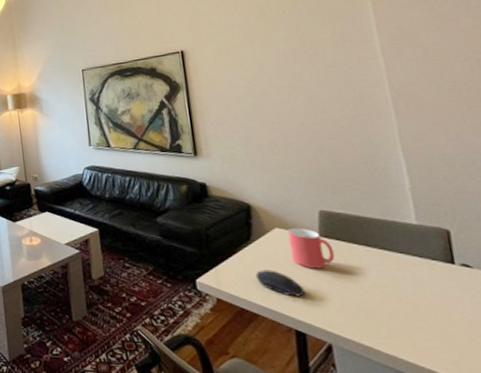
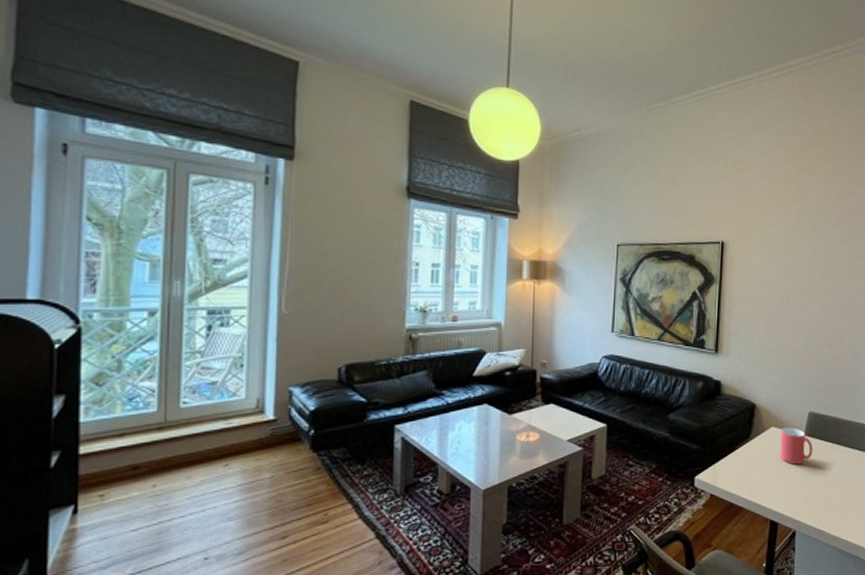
computer mouse: present [255,270,306,297] -> none [747,466,785,490]

